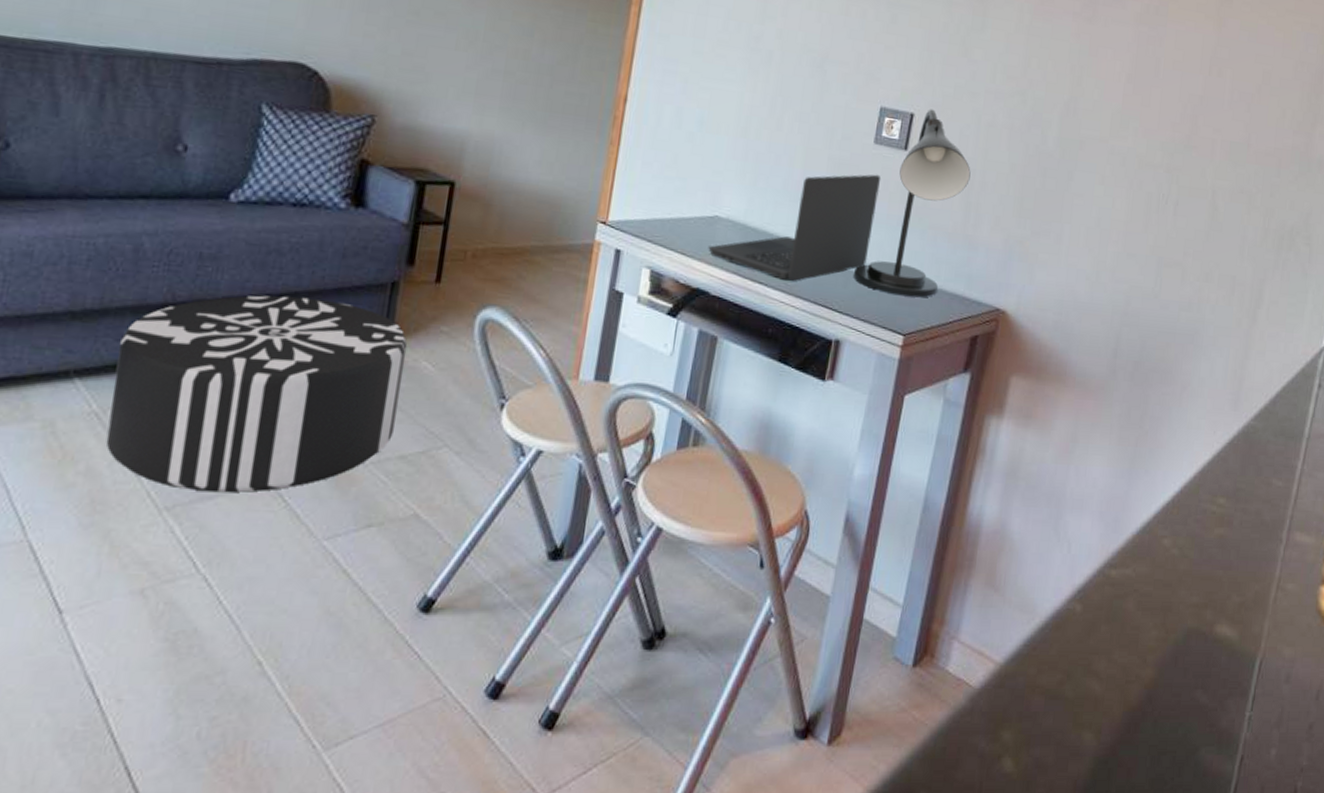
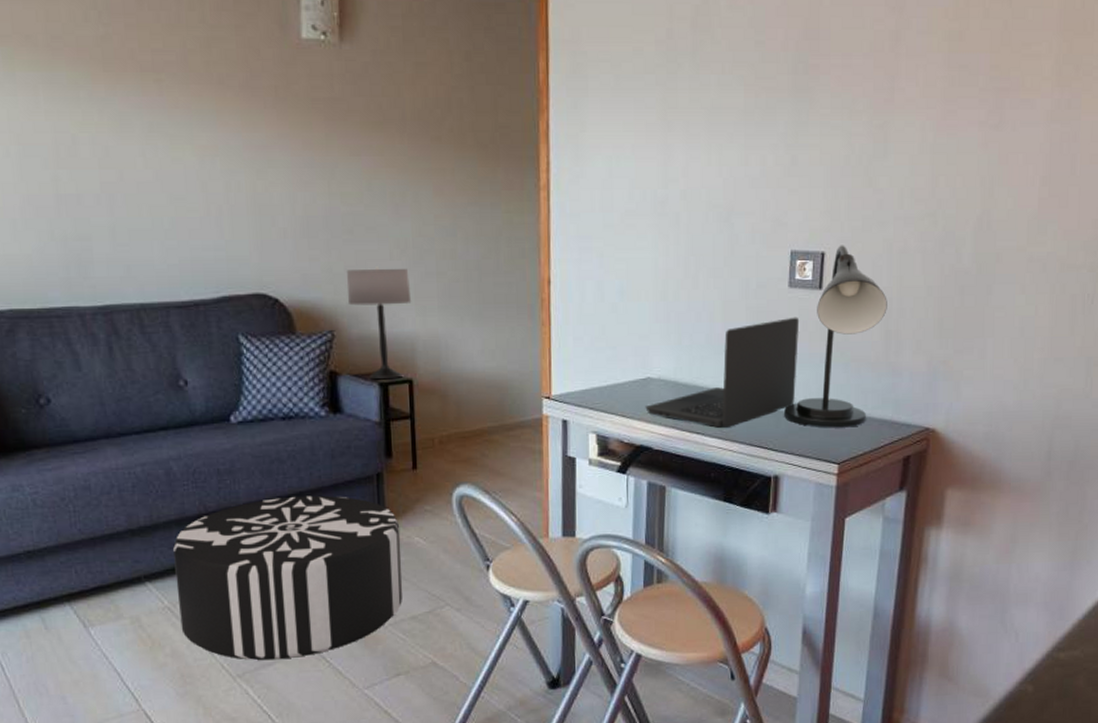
table lamp: none [399,53,474,179] -> present [347,267,412,380]

